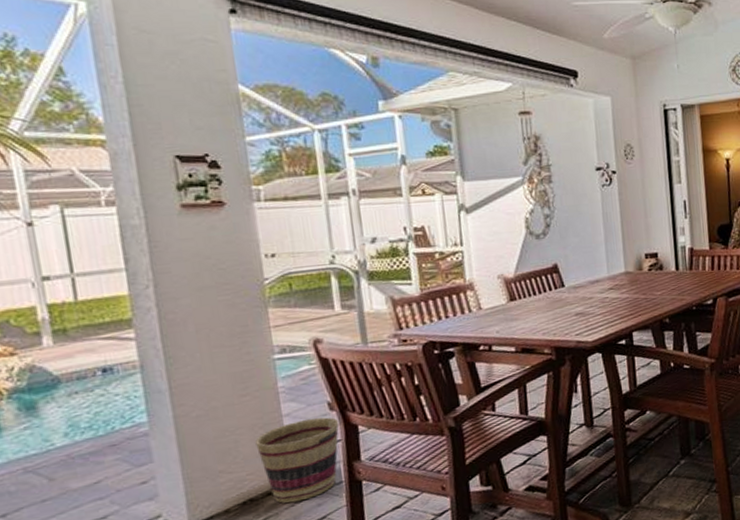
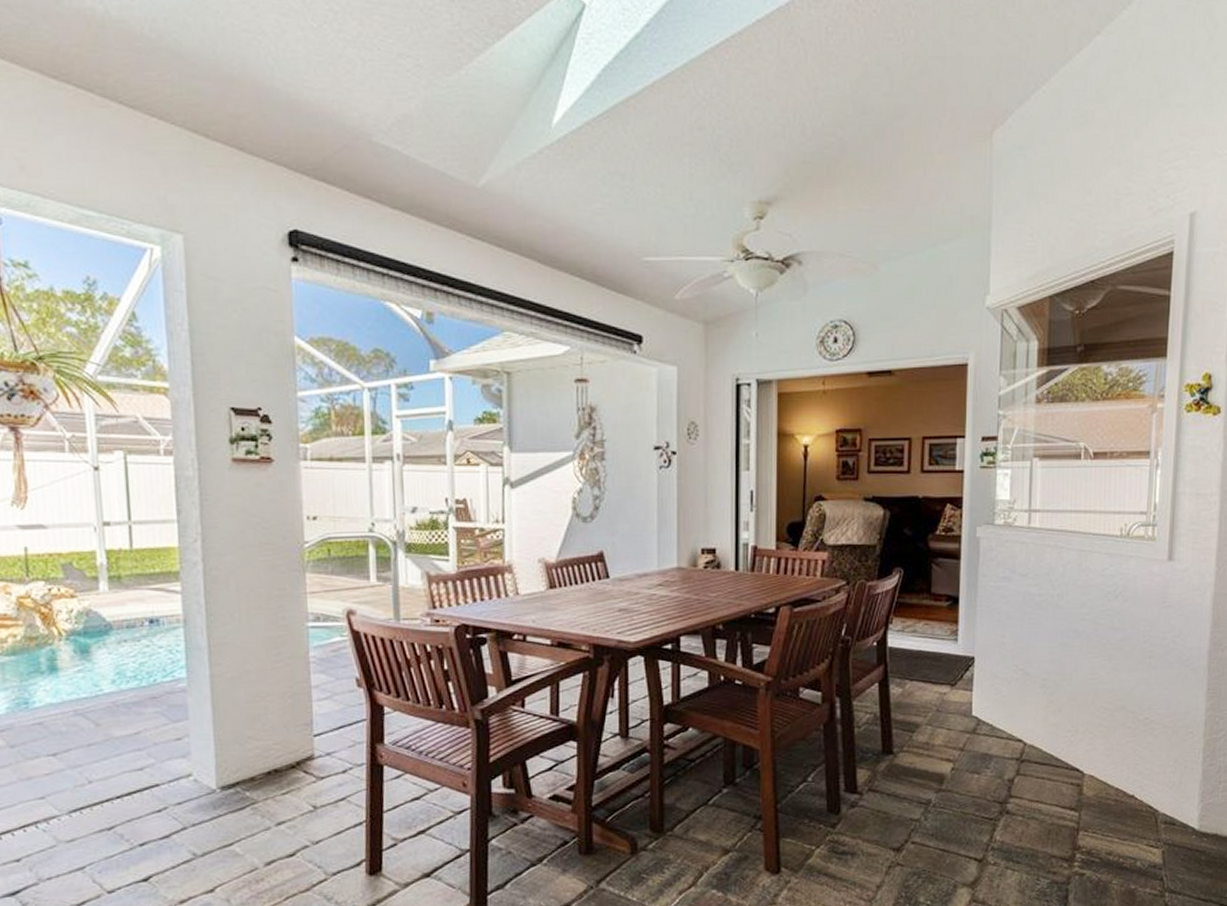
basket: present [255,417,339,504] -> none [284,693,366,779]

